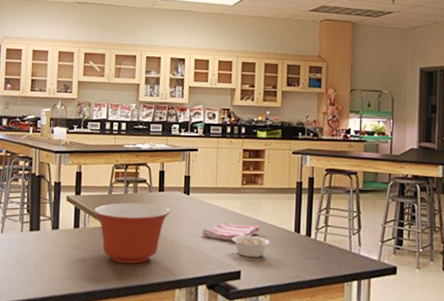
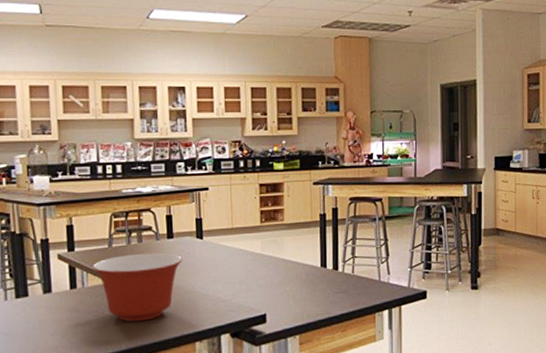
dish towel: present [202,222,260,241] -> none [220,264,284,284]
legume: present [232,235,270,258] -> none [254,276,295,300]

